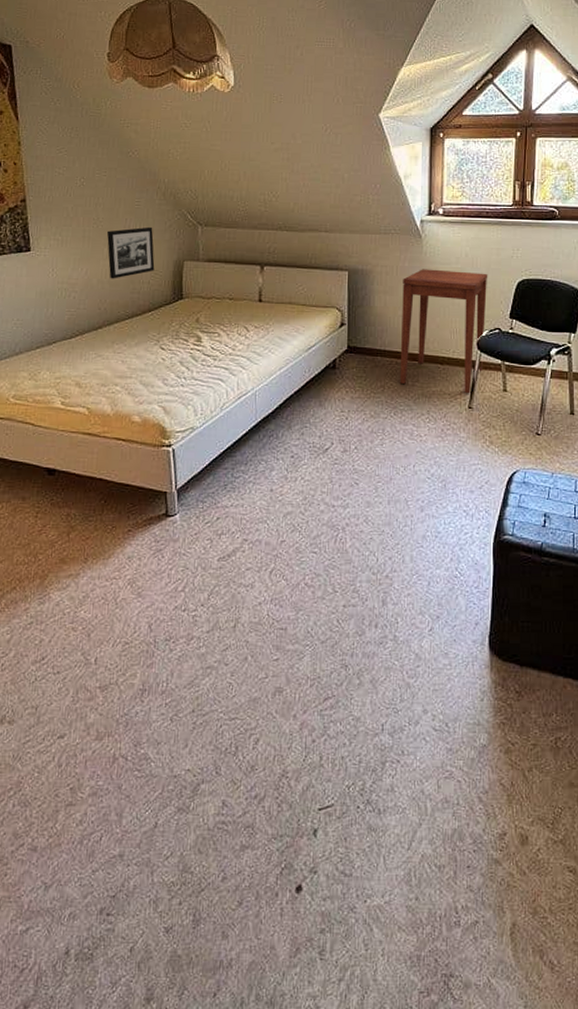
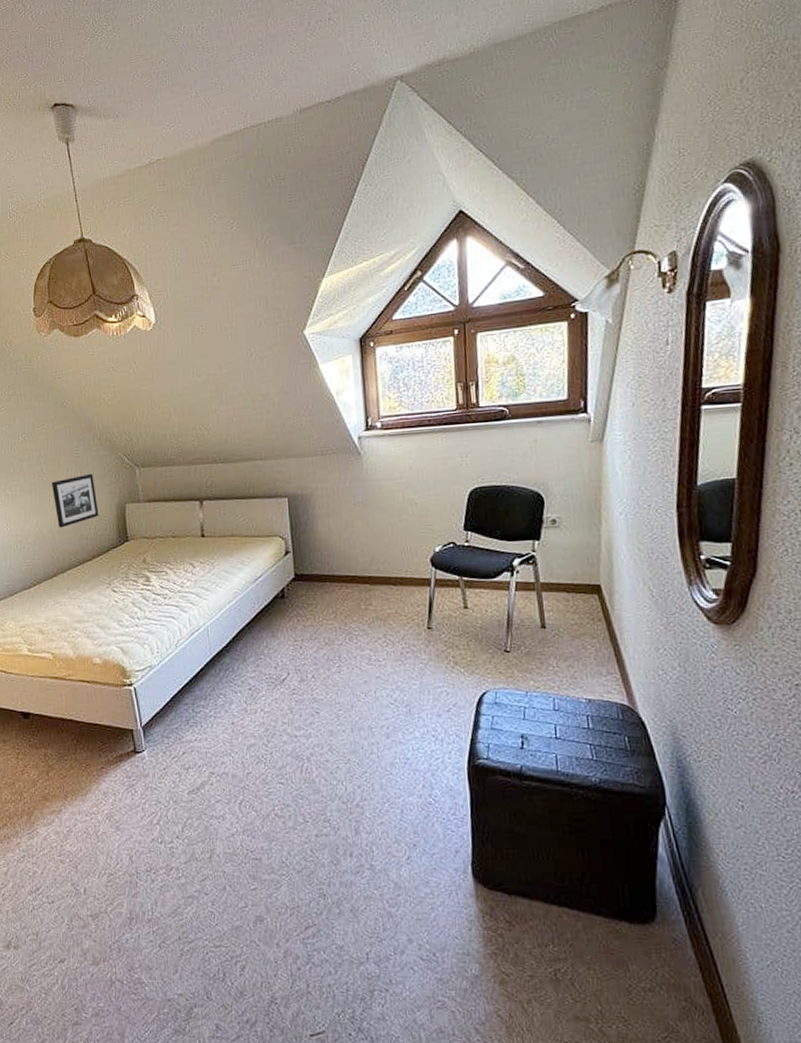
side table: present [399,269,488,394] -> none [345,485,439,614]

